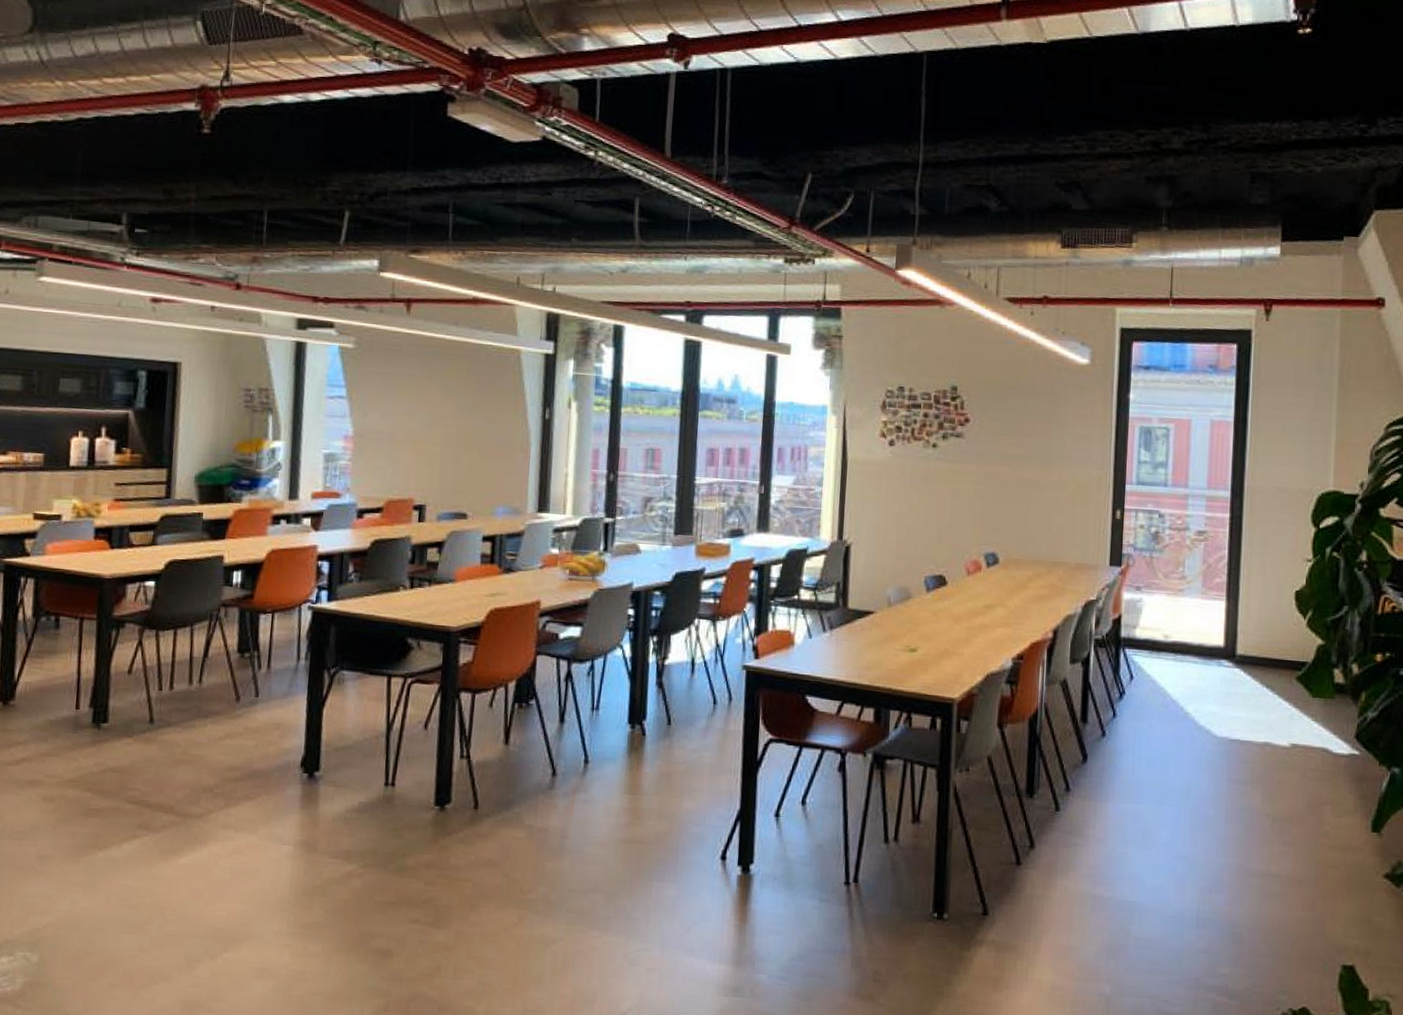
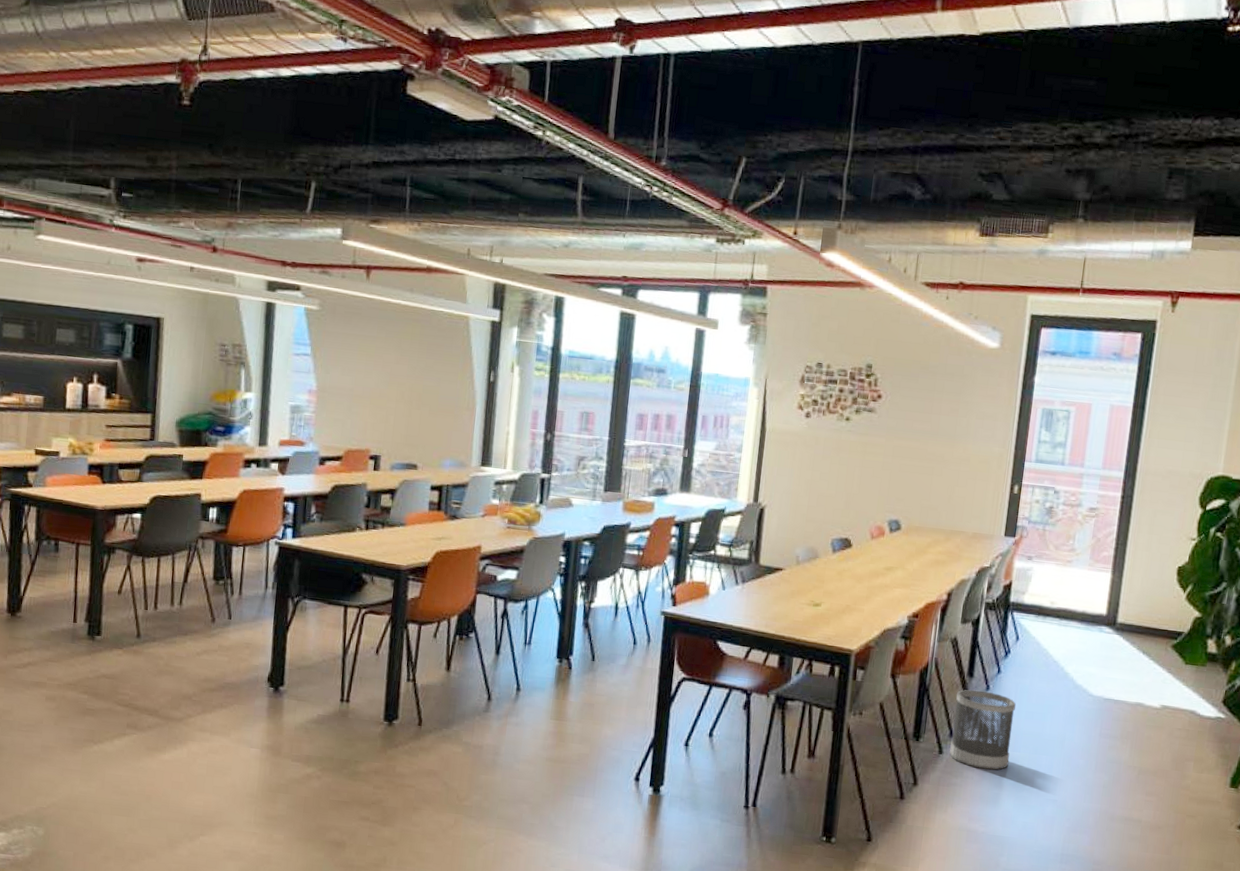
wastebasket: none [1067,736,1135,826] -> present [949,689,1016,770]

